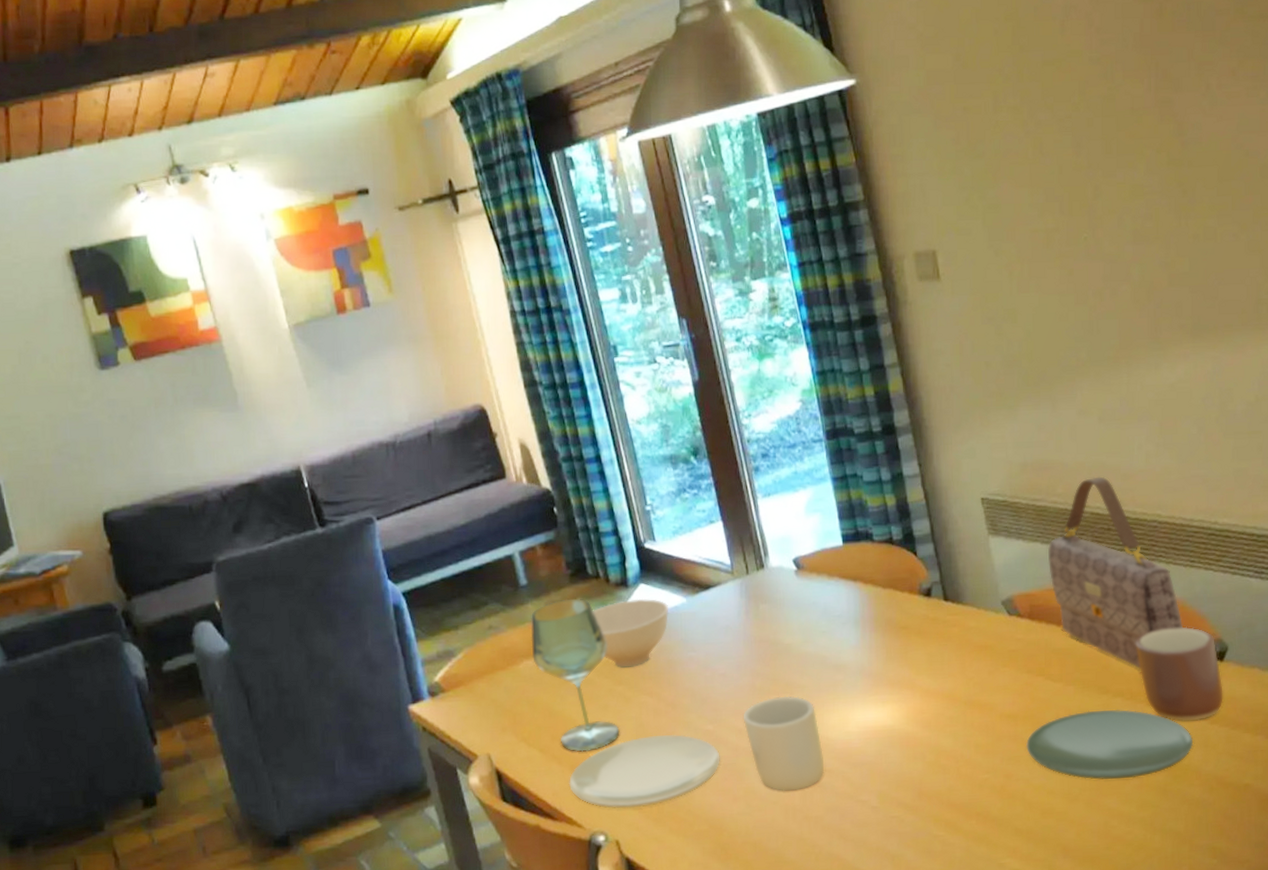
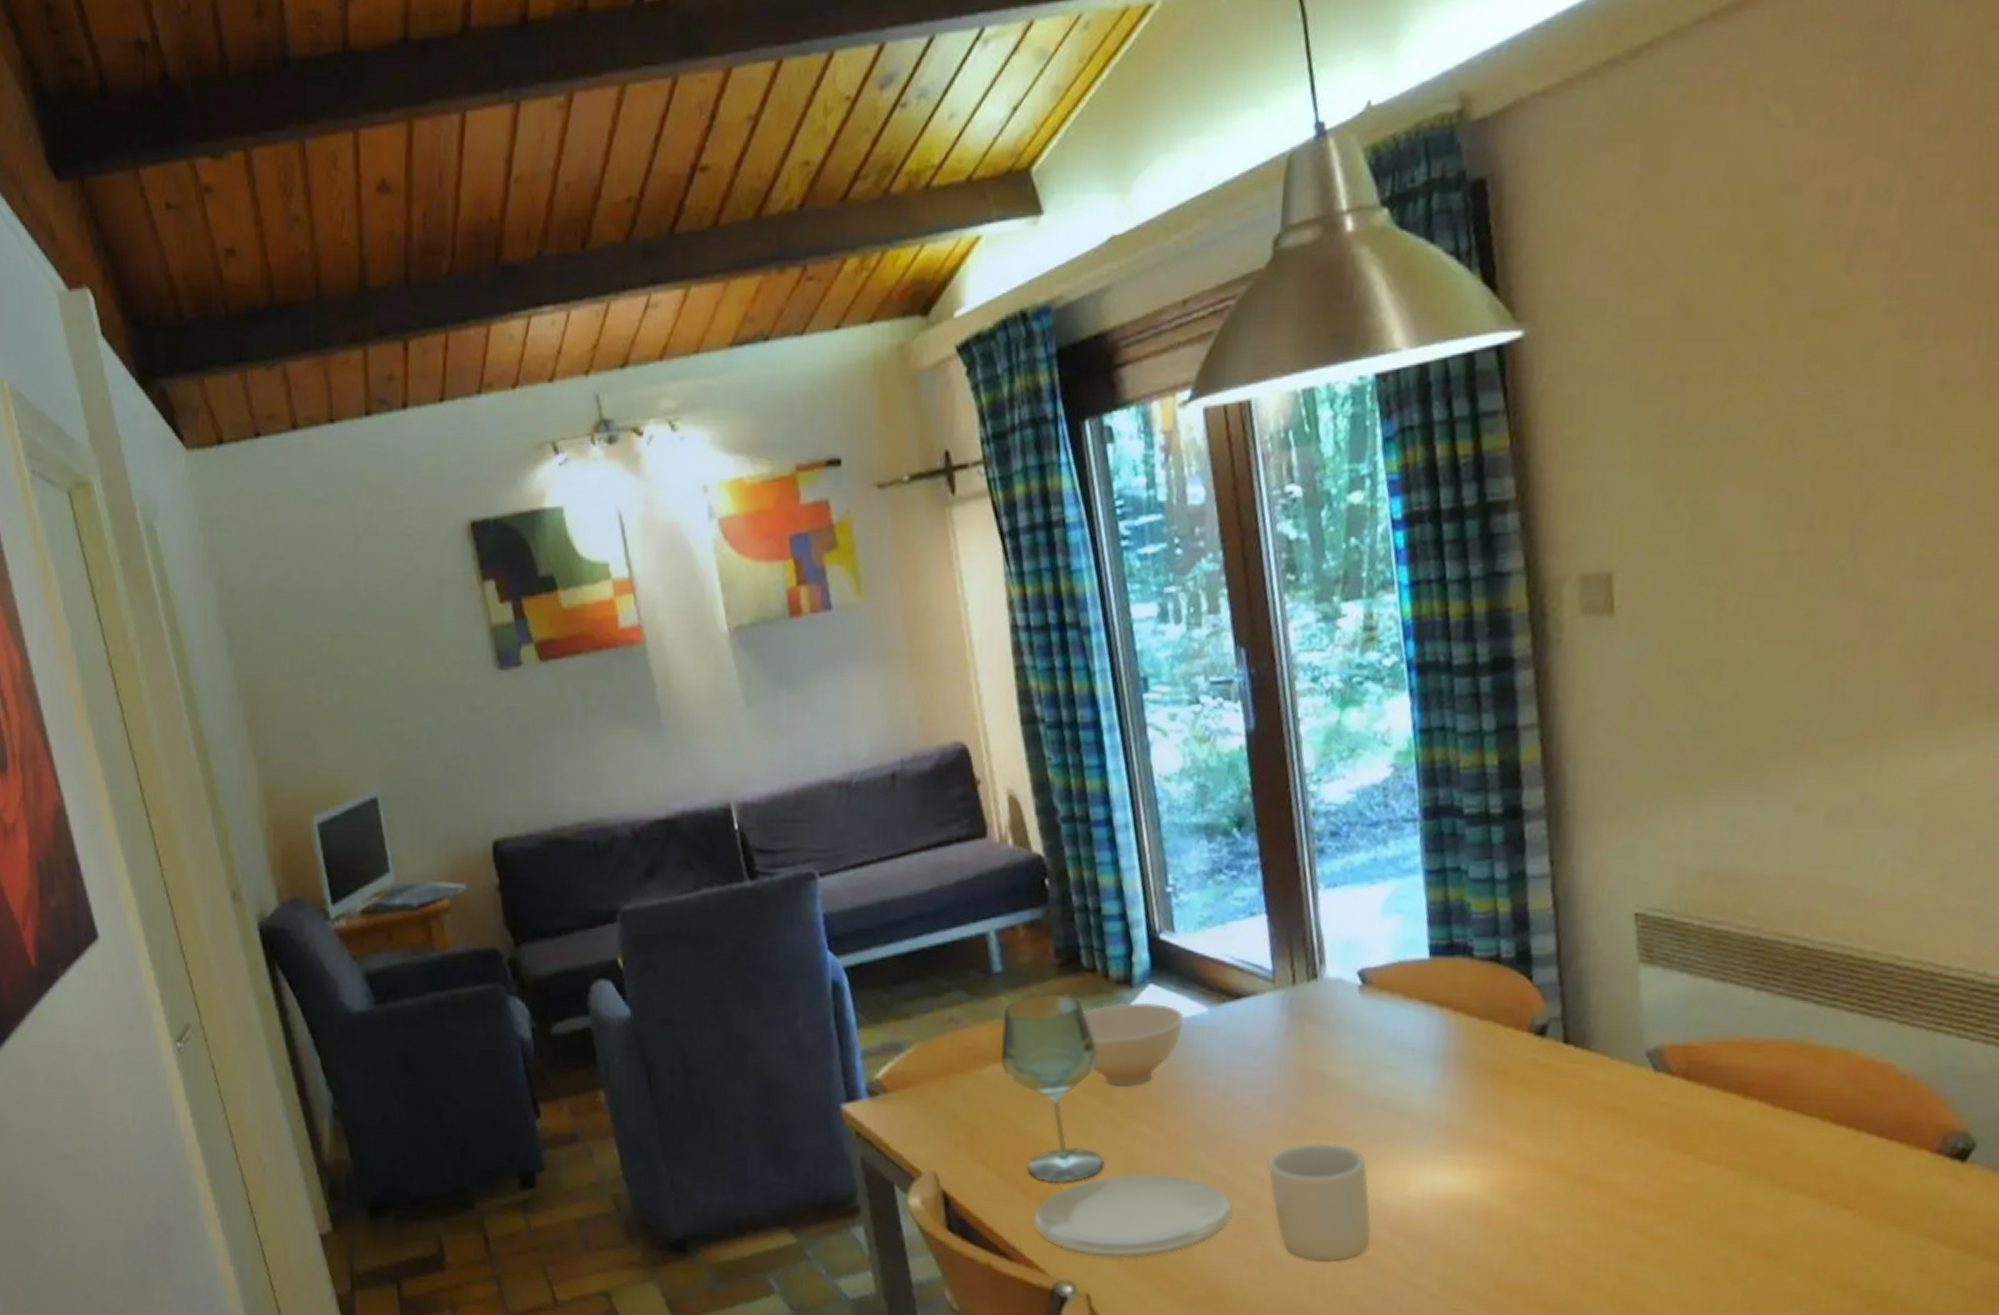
plate: present [1026,710,1194,780] -> none [1656,1206,1905,1301]
handbag: present [1047,476,1184,670] -> none [1721,897,1913,1161]
mug: present [1135,626,1223,722] -> none [1835,1108,1961,1237]

